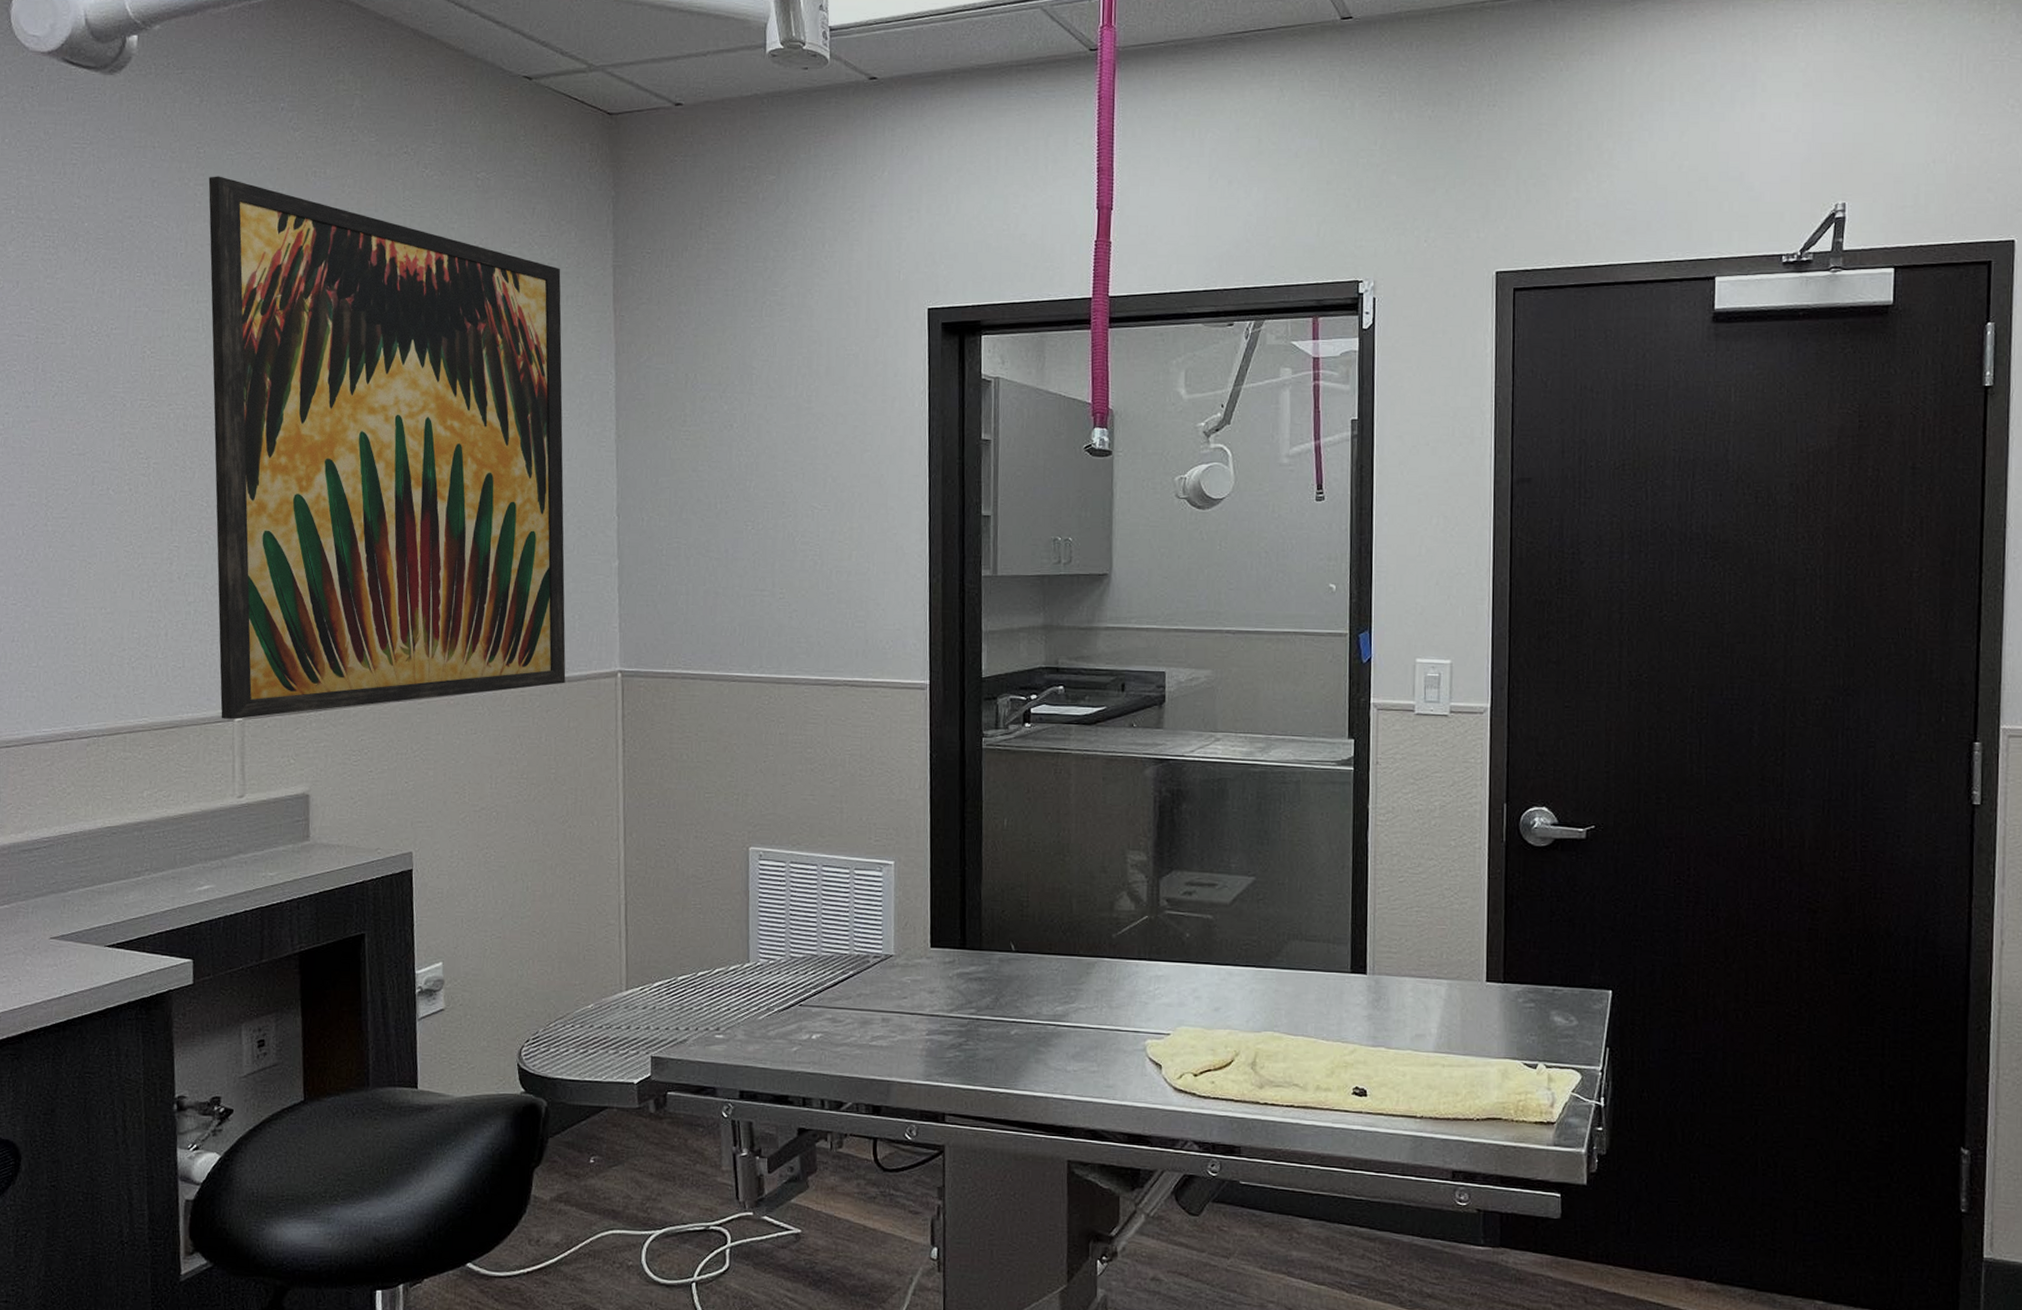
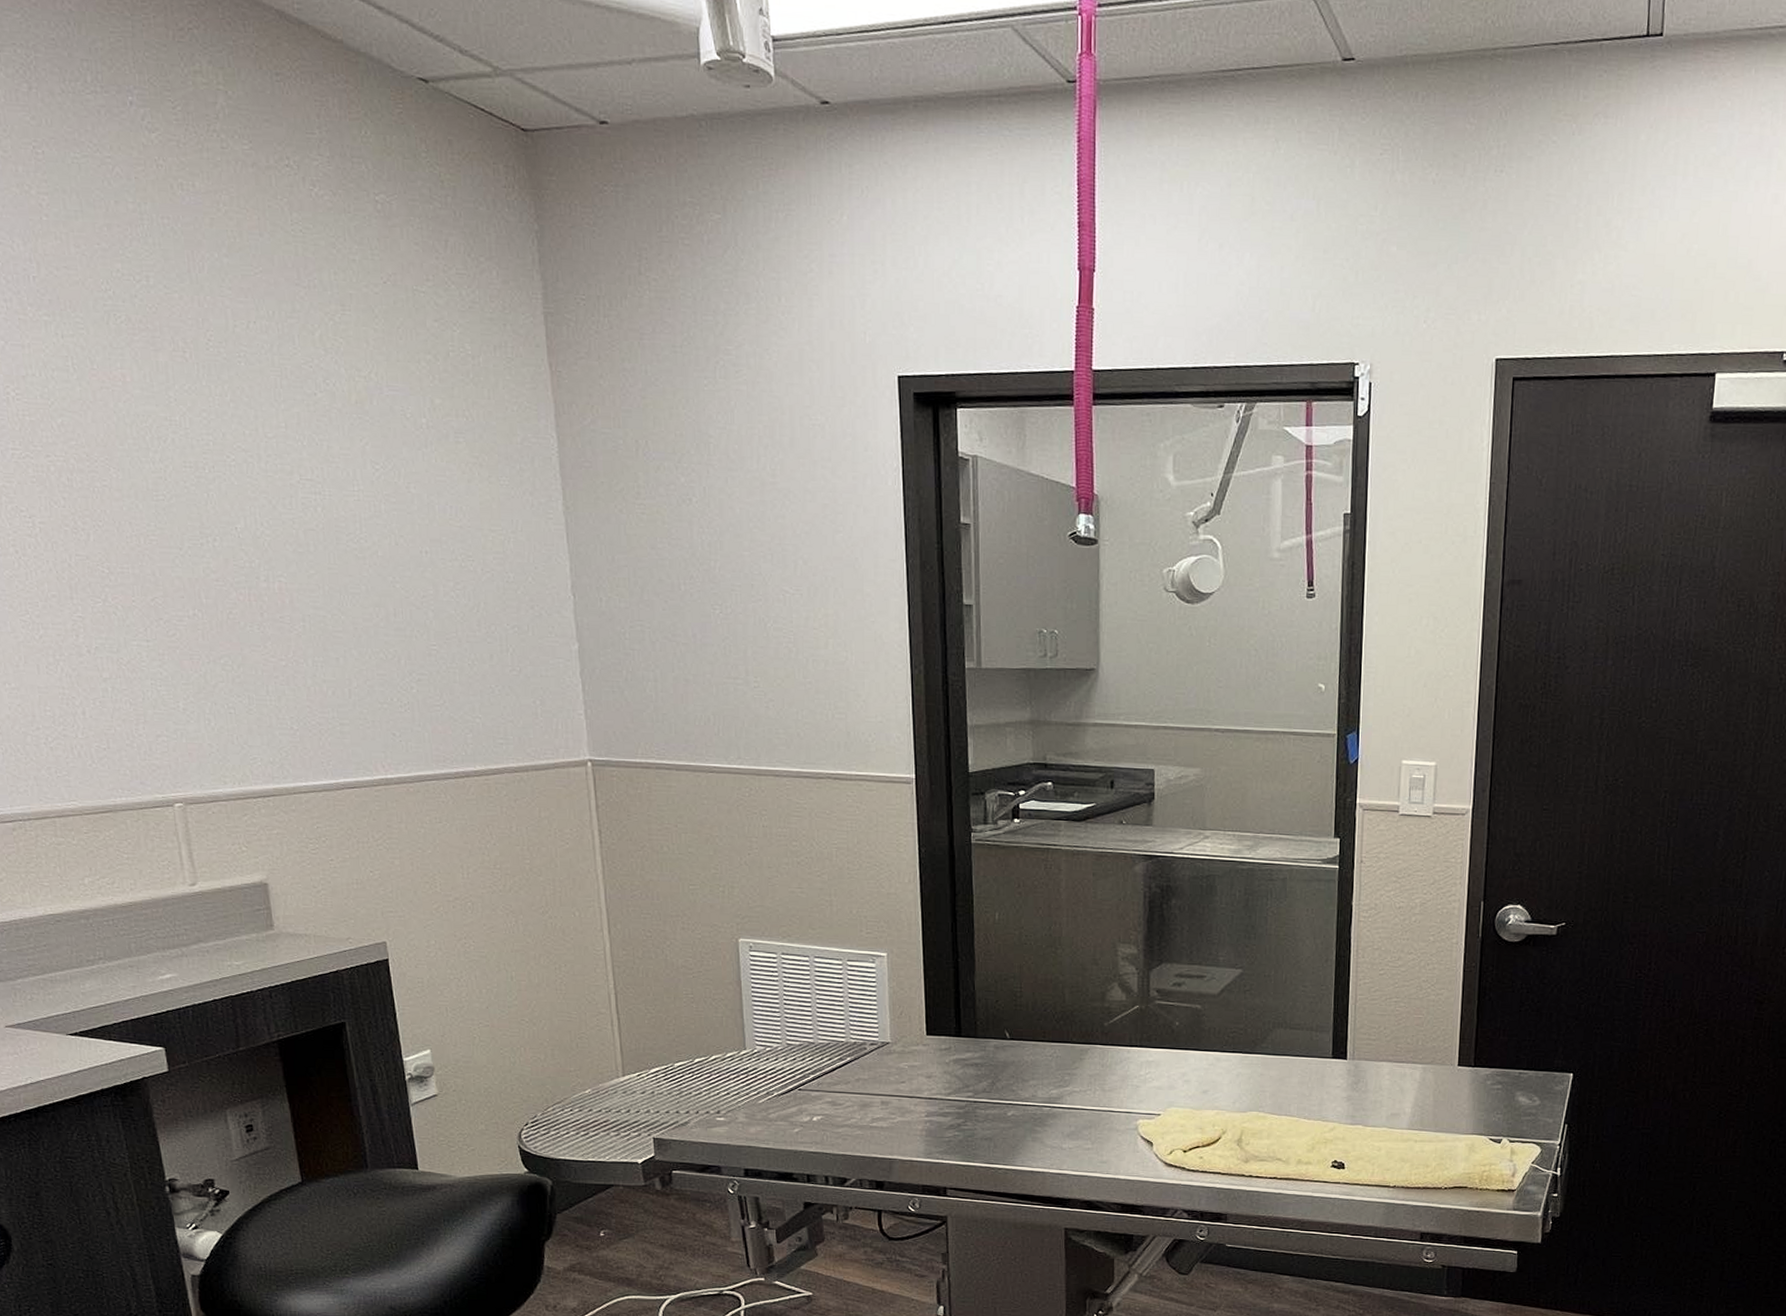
wall art: present [208,176,566,720] -> none [53,183,532,805]

